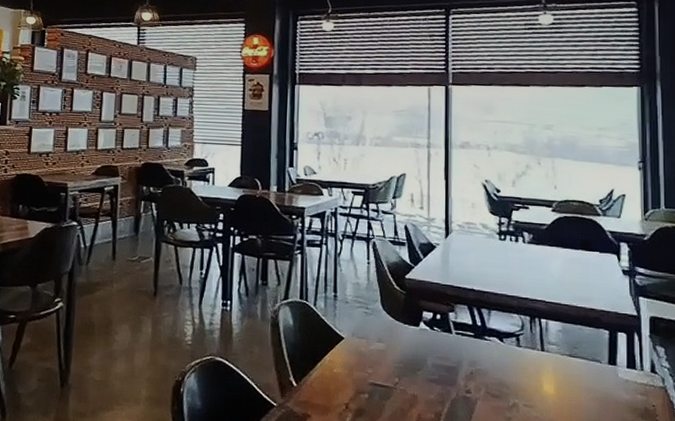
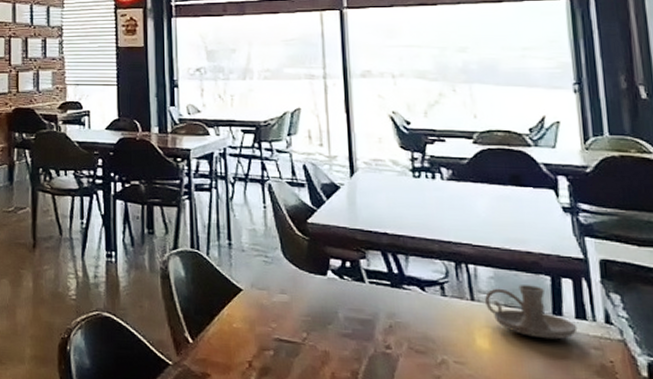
candle holder: none [553,337,628,386] -> present [485,285,578,340]

